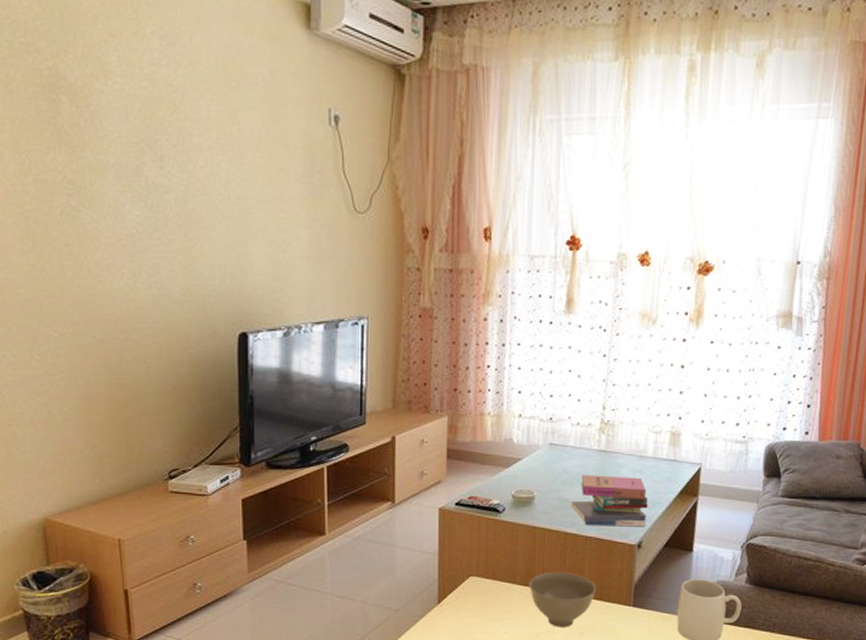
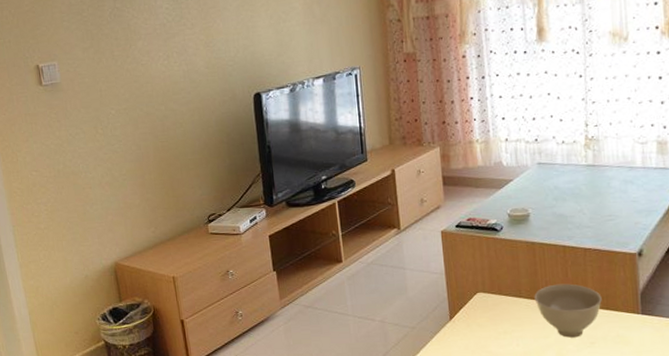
books: present [571,475,648,527] -> none [566,188,644,238]

